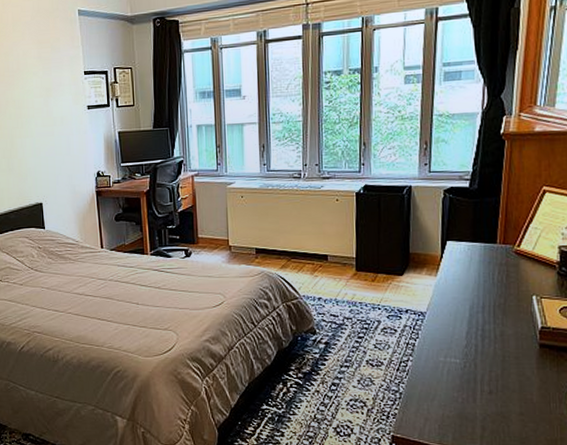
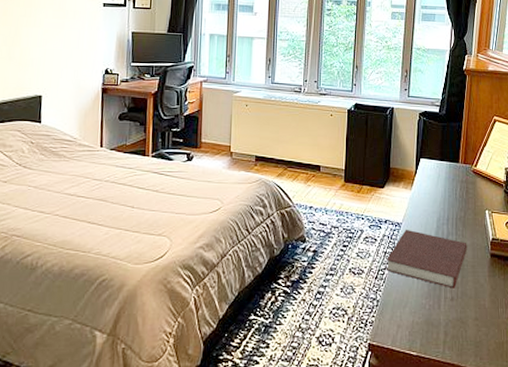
notebook: none [408,318,509,381] -> present [386,229,468,289]

